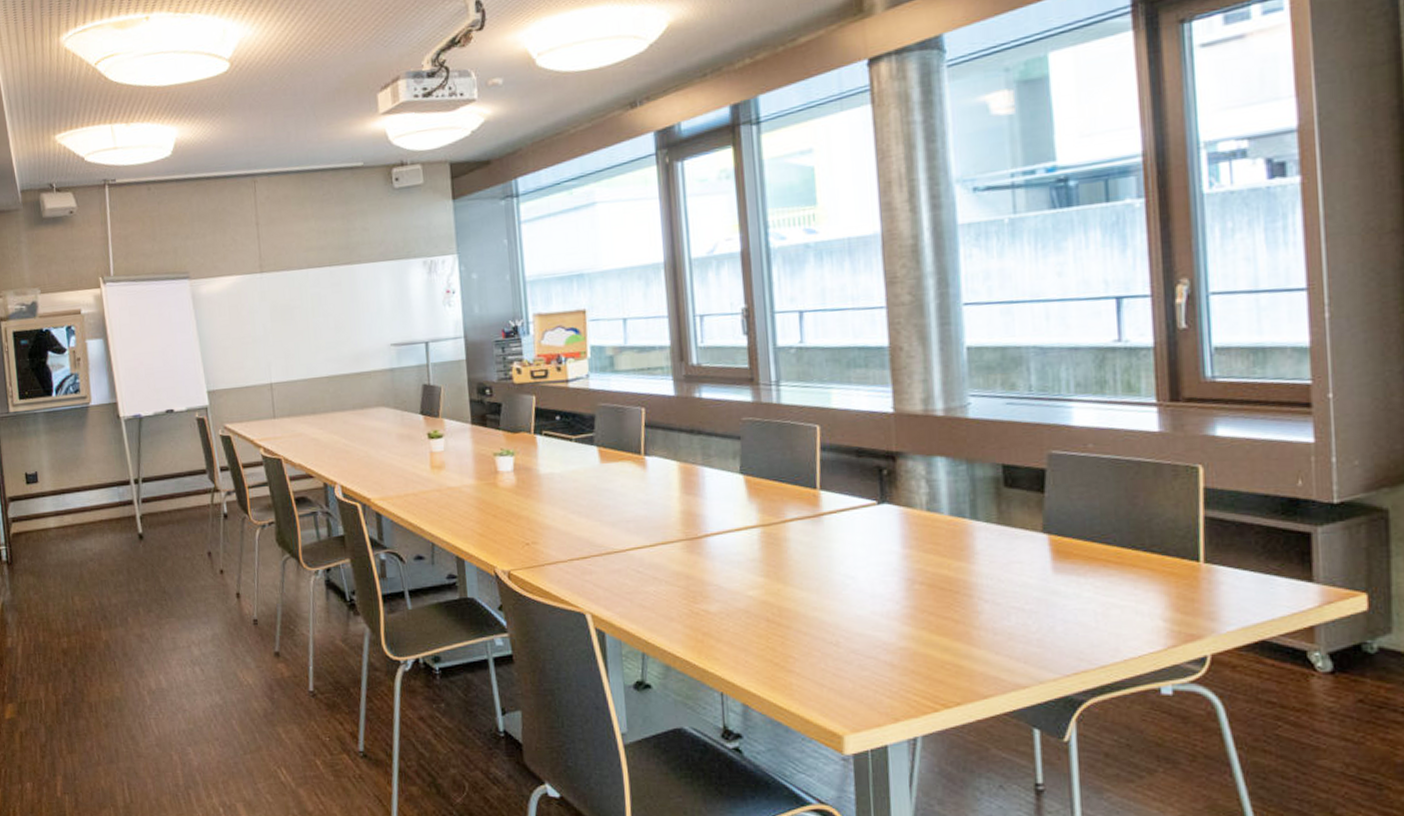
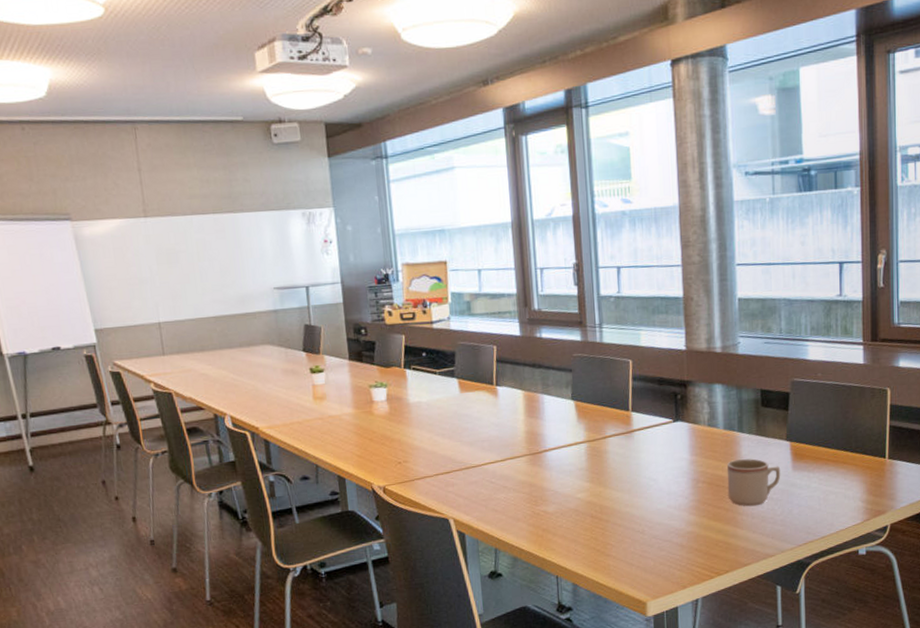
mug: none [955,555,1036,619] -> present [727,458,781,507]

